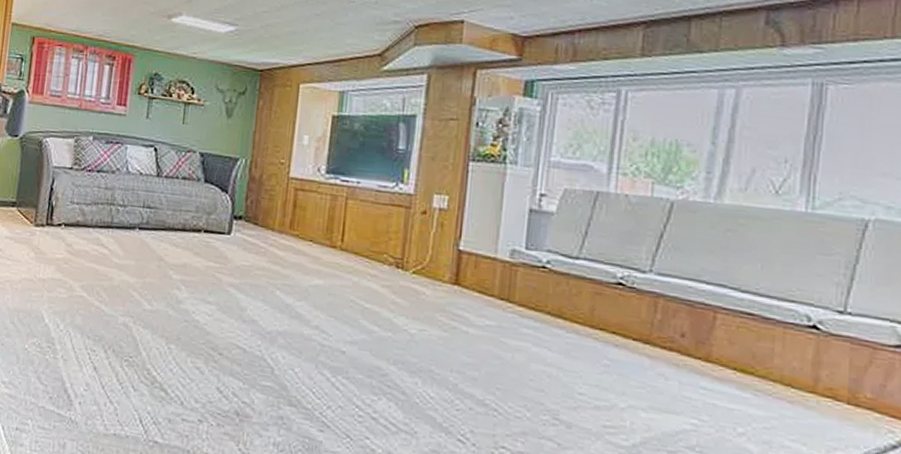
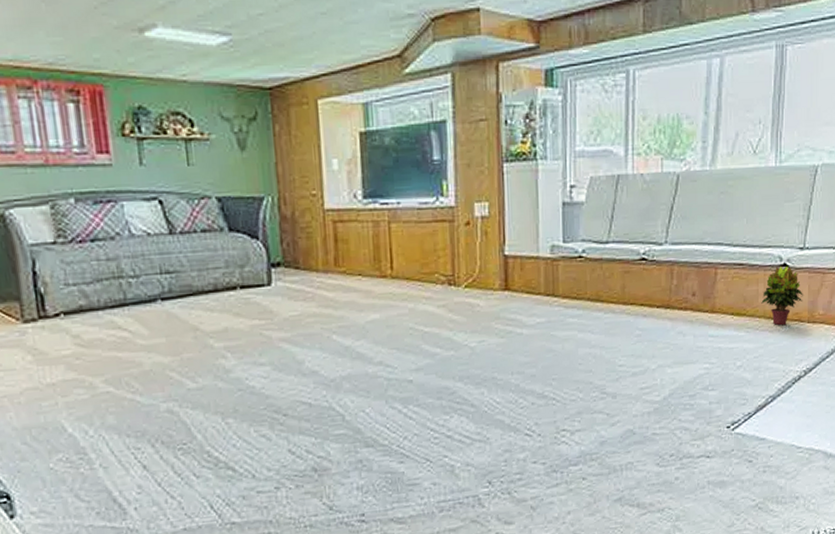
potted plant: none [777,326,843,400] -> present [761,265,804,326]

